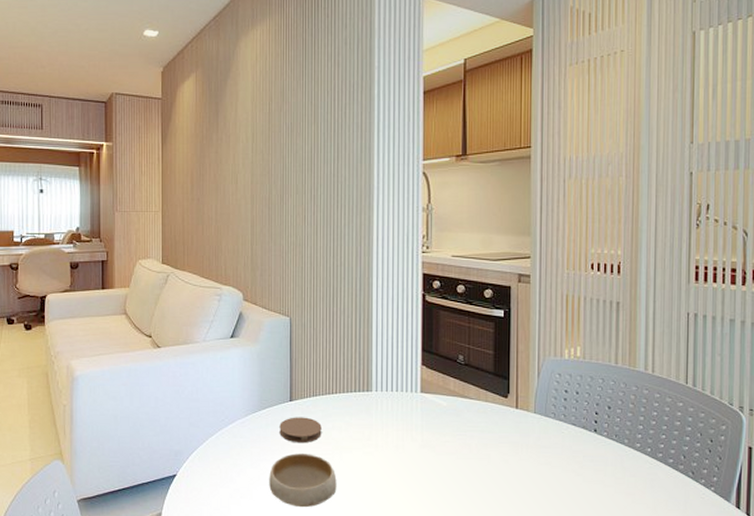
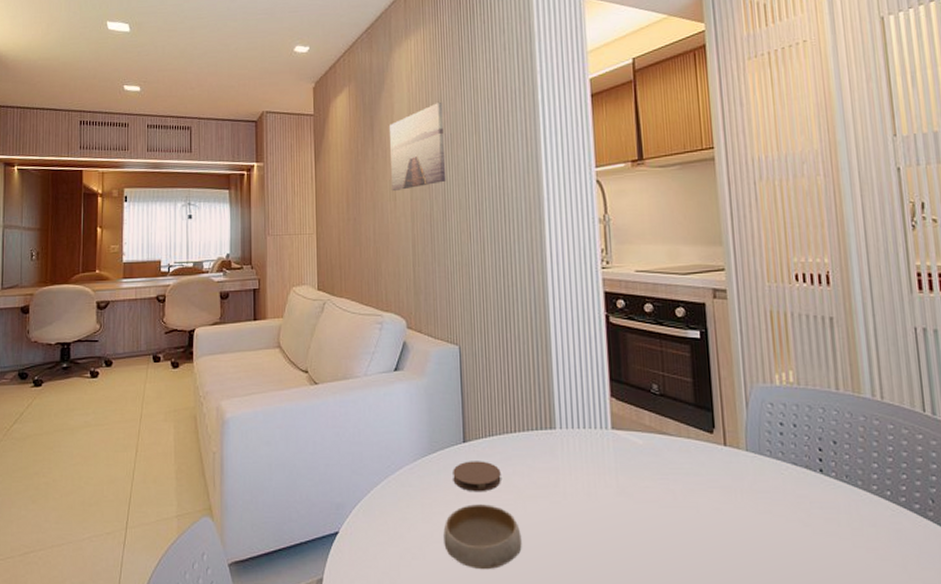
wall art: none [234,91,285,175] -> present [390,101,447,192]

